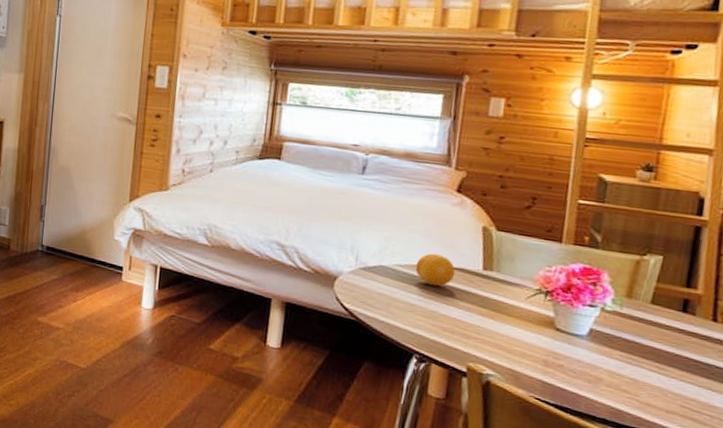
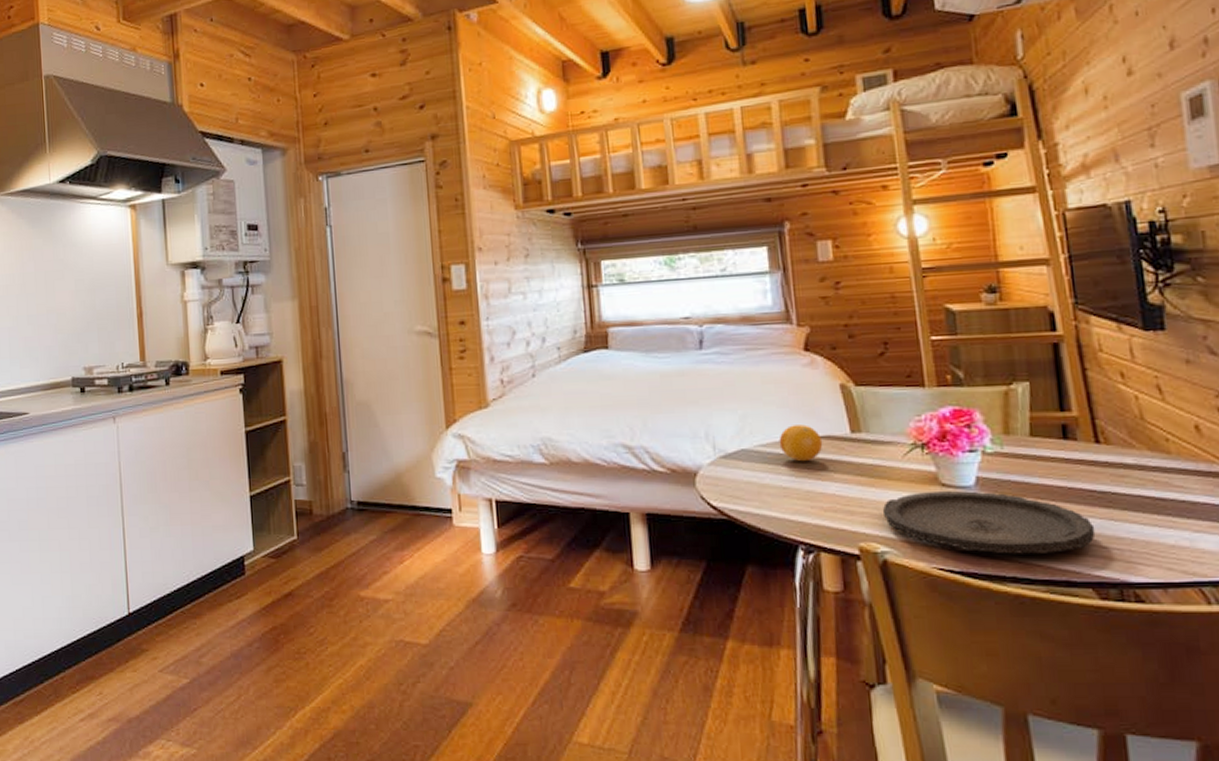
plate: none [495,331,692,408] -> present [882,491,1096,554]

